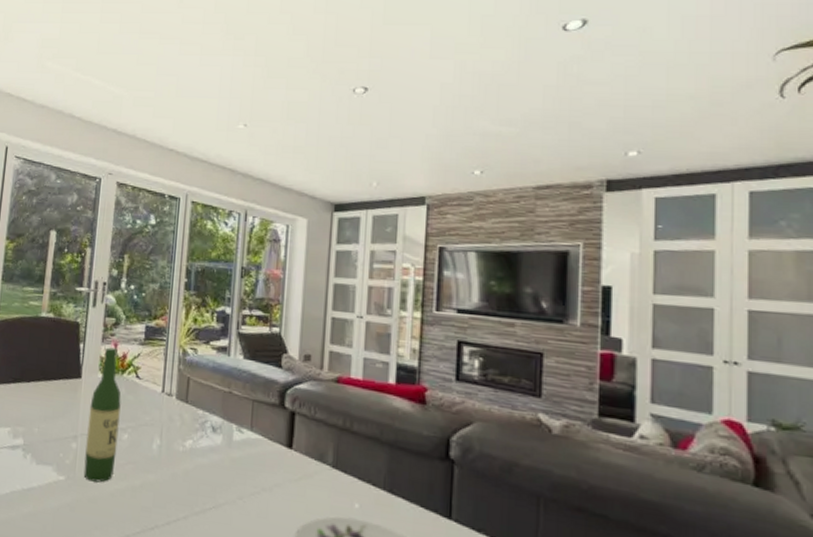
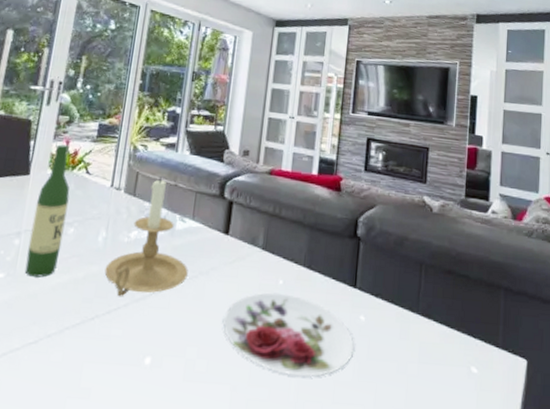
candle holder: none [161,382,249,509] -> present [104,176,188,297]

